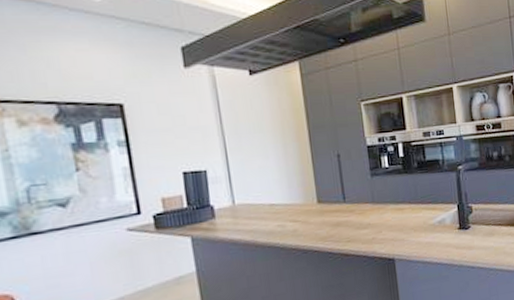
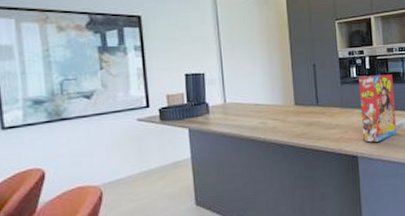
cereal box: none [391,162,438,242] -> present [358,74,396,142]

